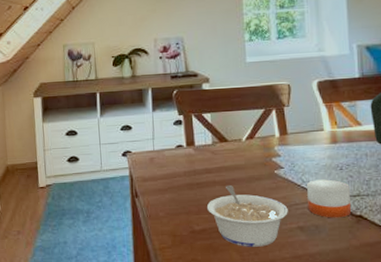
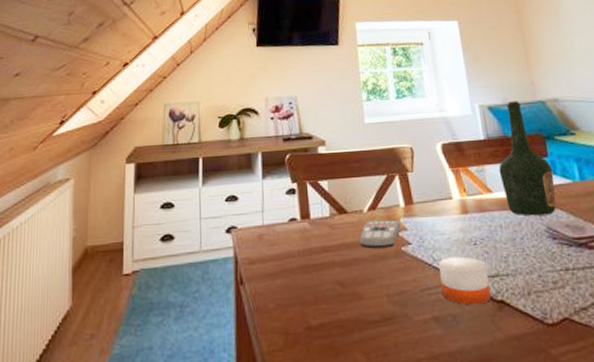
legume: present [206,184,288,247] -> none [325,265,420,346]
remote control: none [237,147,274,172] -> present [359,220,400,249]

